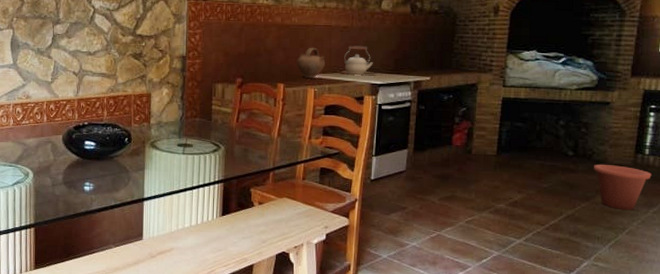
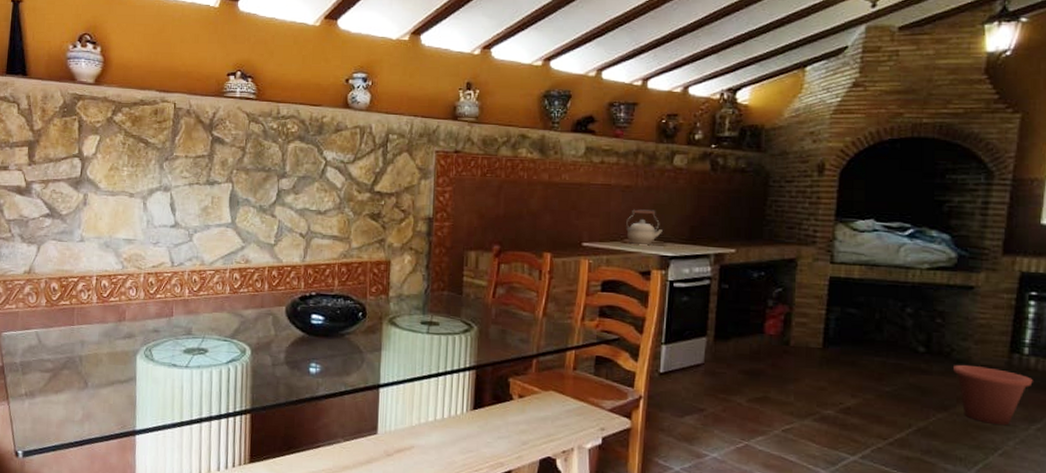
jug: present [296,47,325,78] -> none [566,210,602,247]

